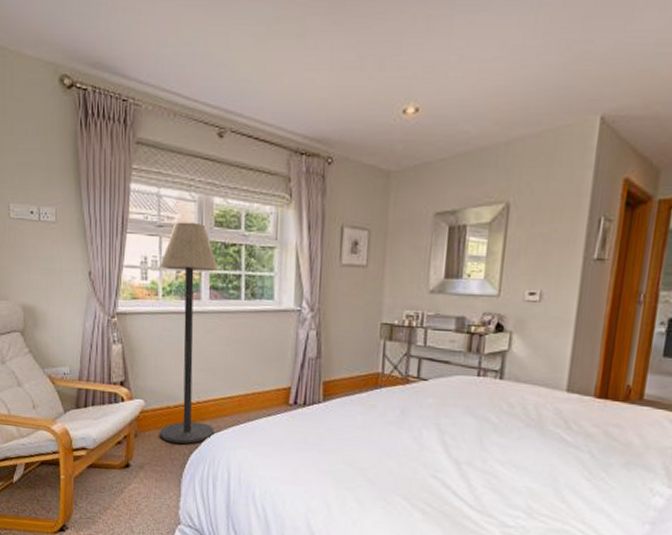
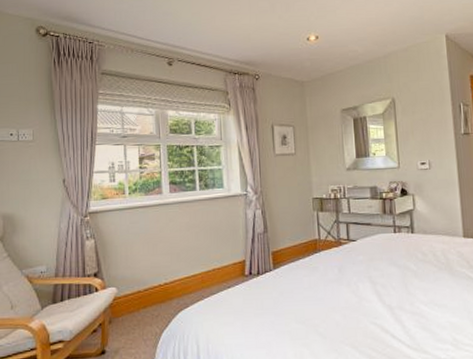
floor lamp: present [160,222,218,444] -> none [125,131,182,324]

